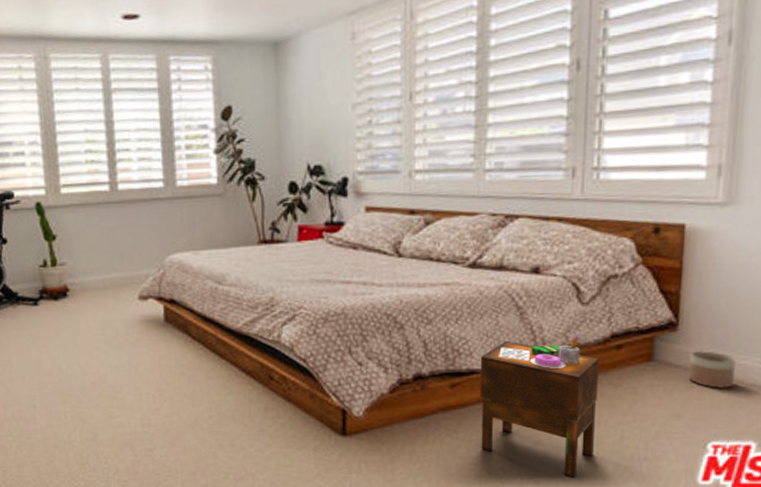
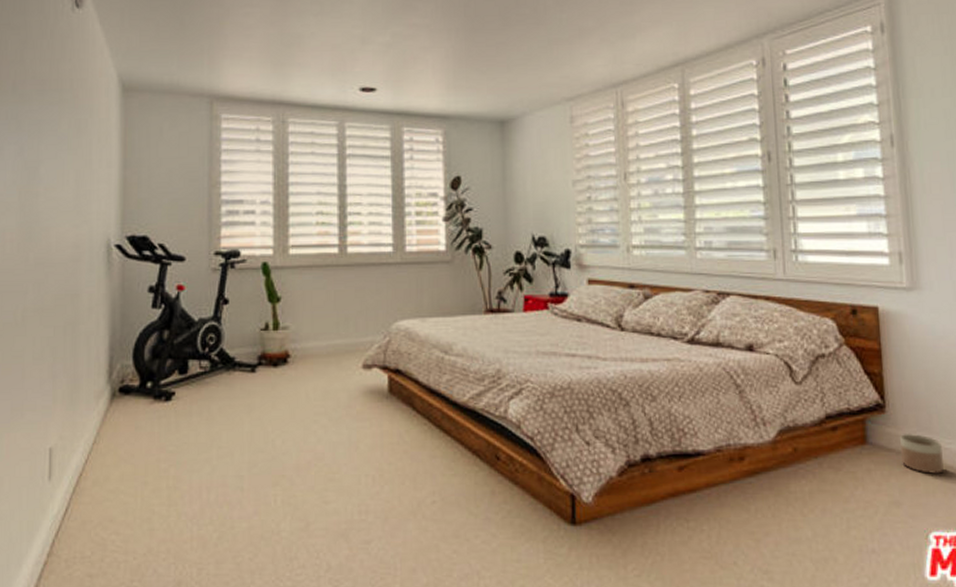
nightstand: present [479,335,599,479] -> none [705,415,823,575]

